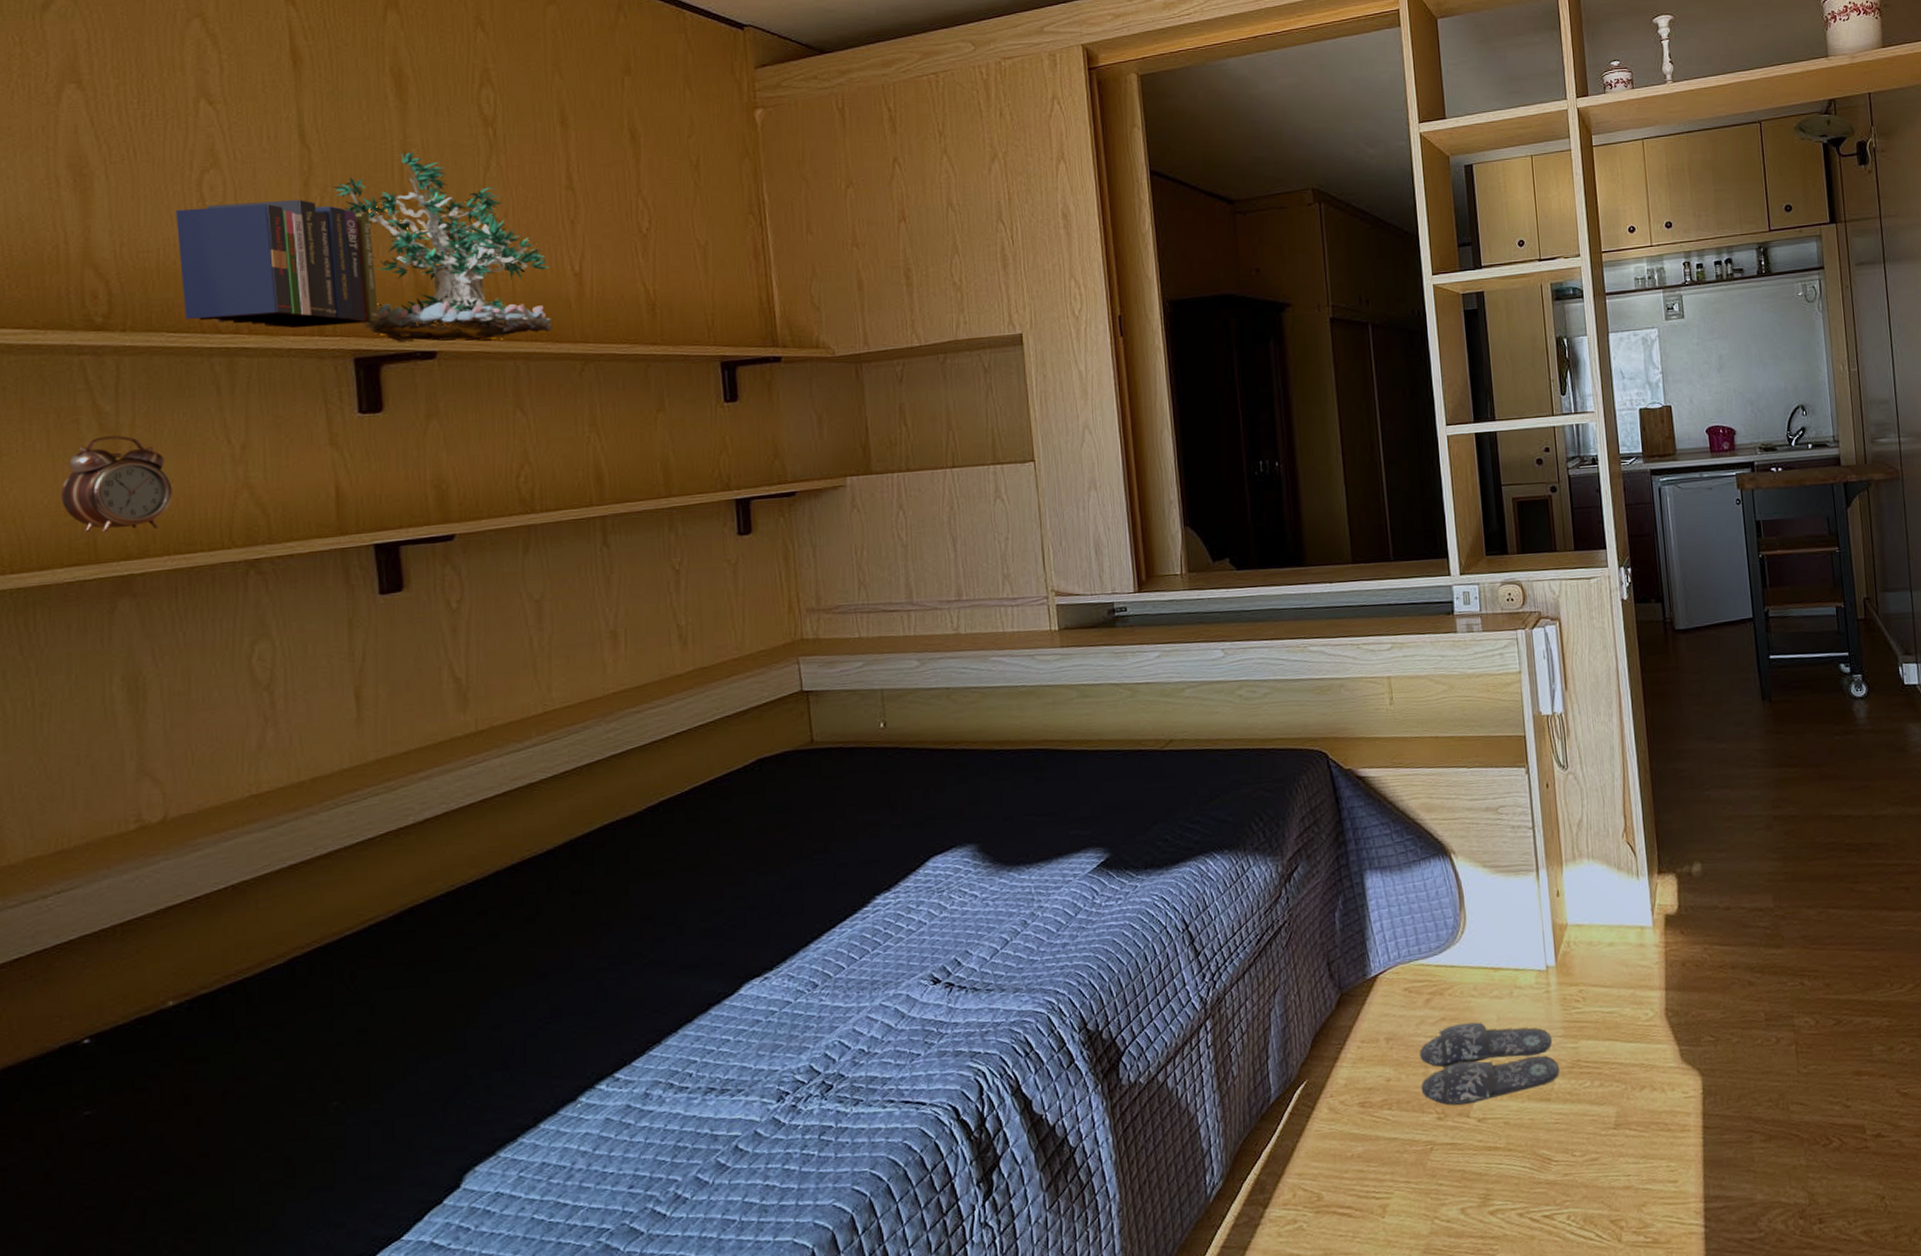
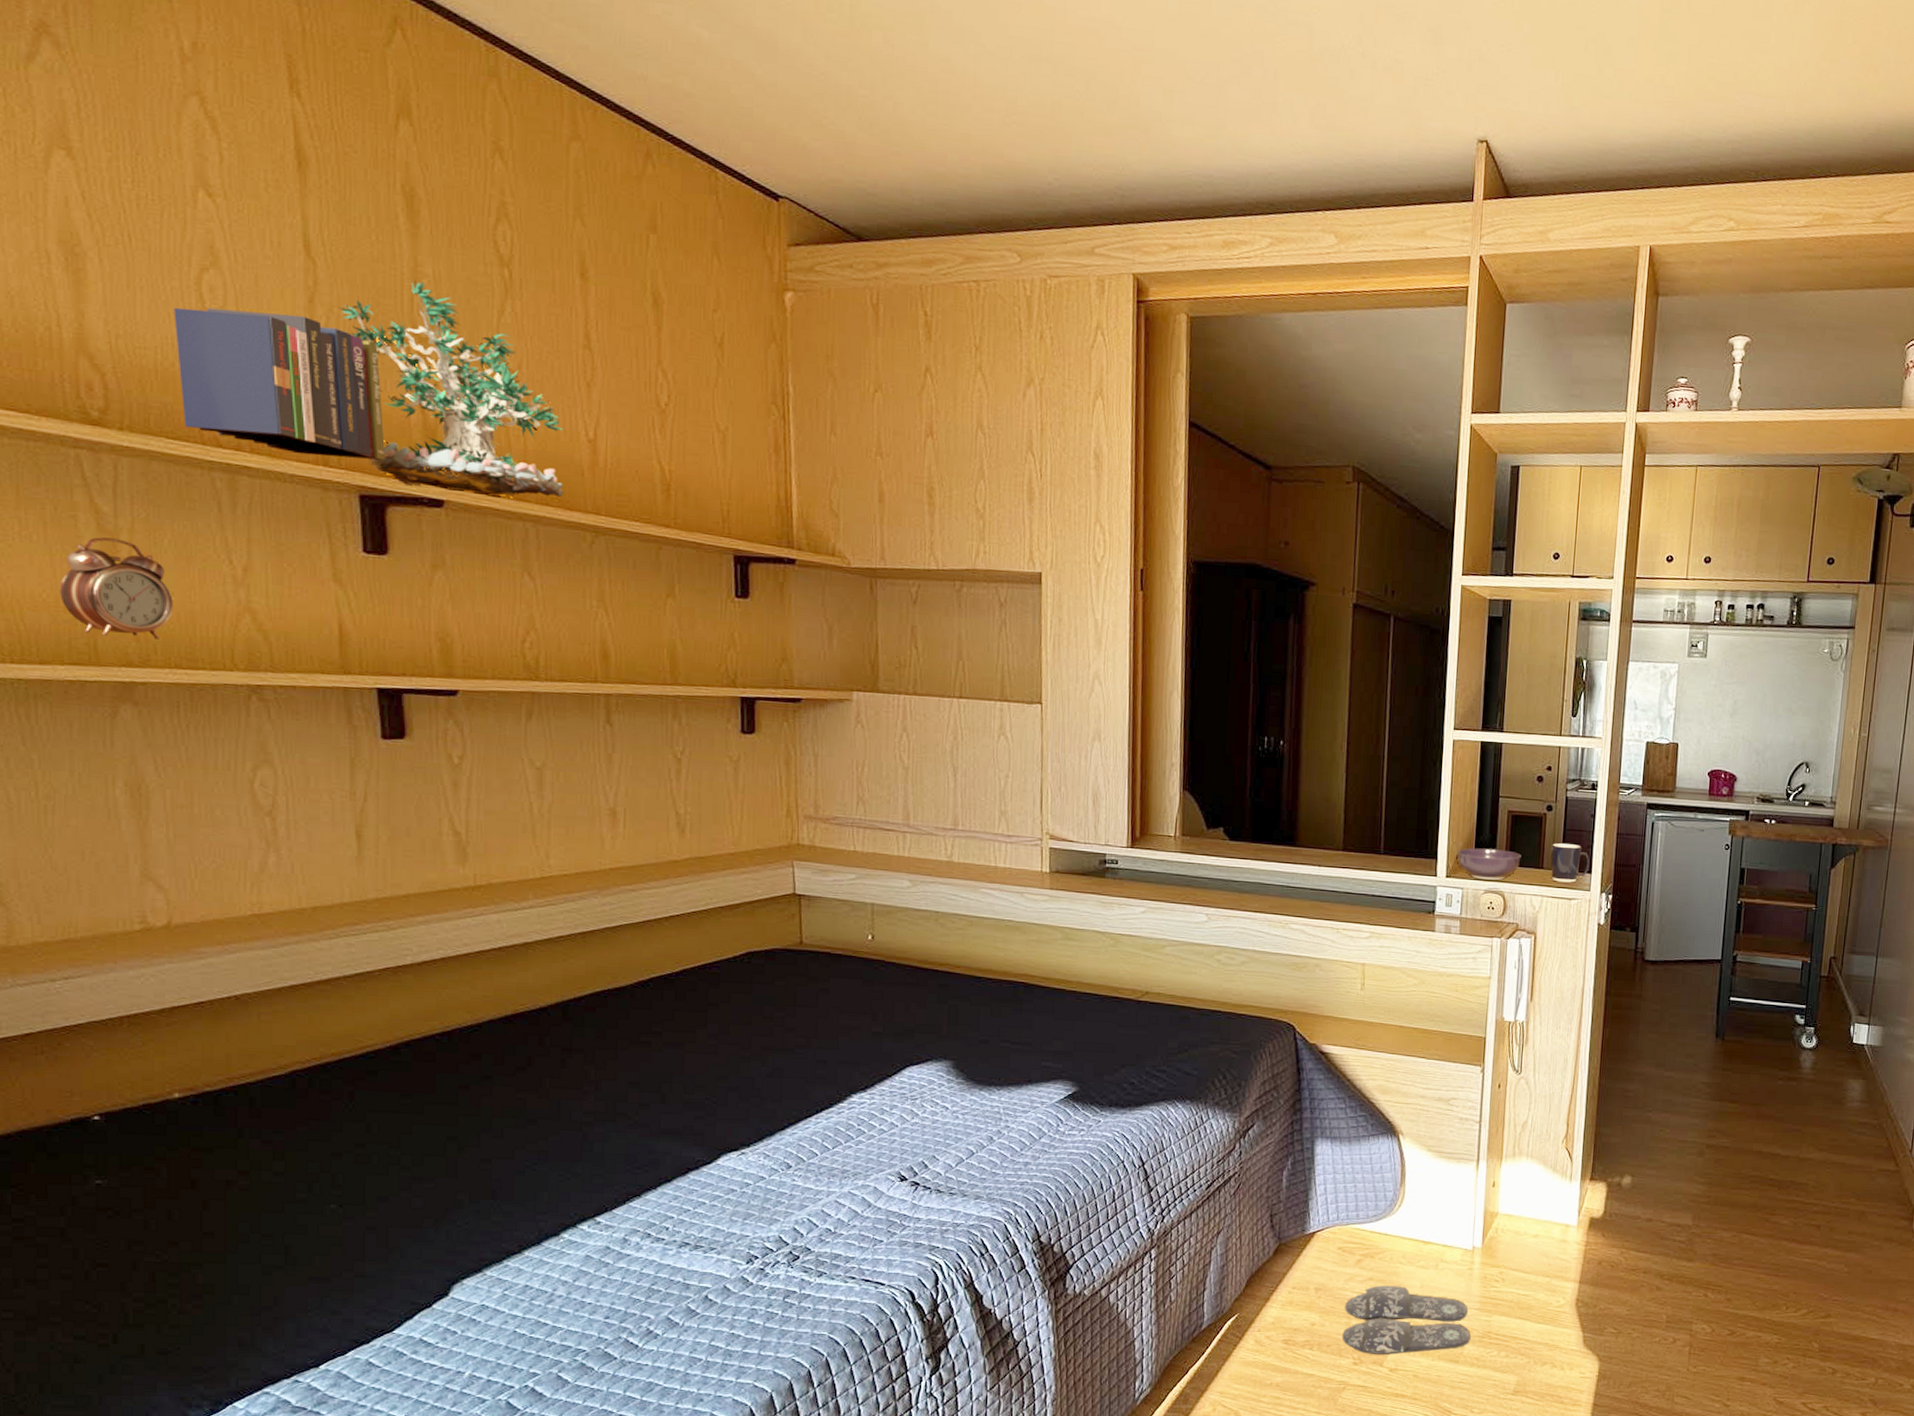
bowl: none [1467,538,1533,572] -> present [1456,848,1522,881]
mug: none [1561,522,1603,563] -> present [1551,843,1590,883]

